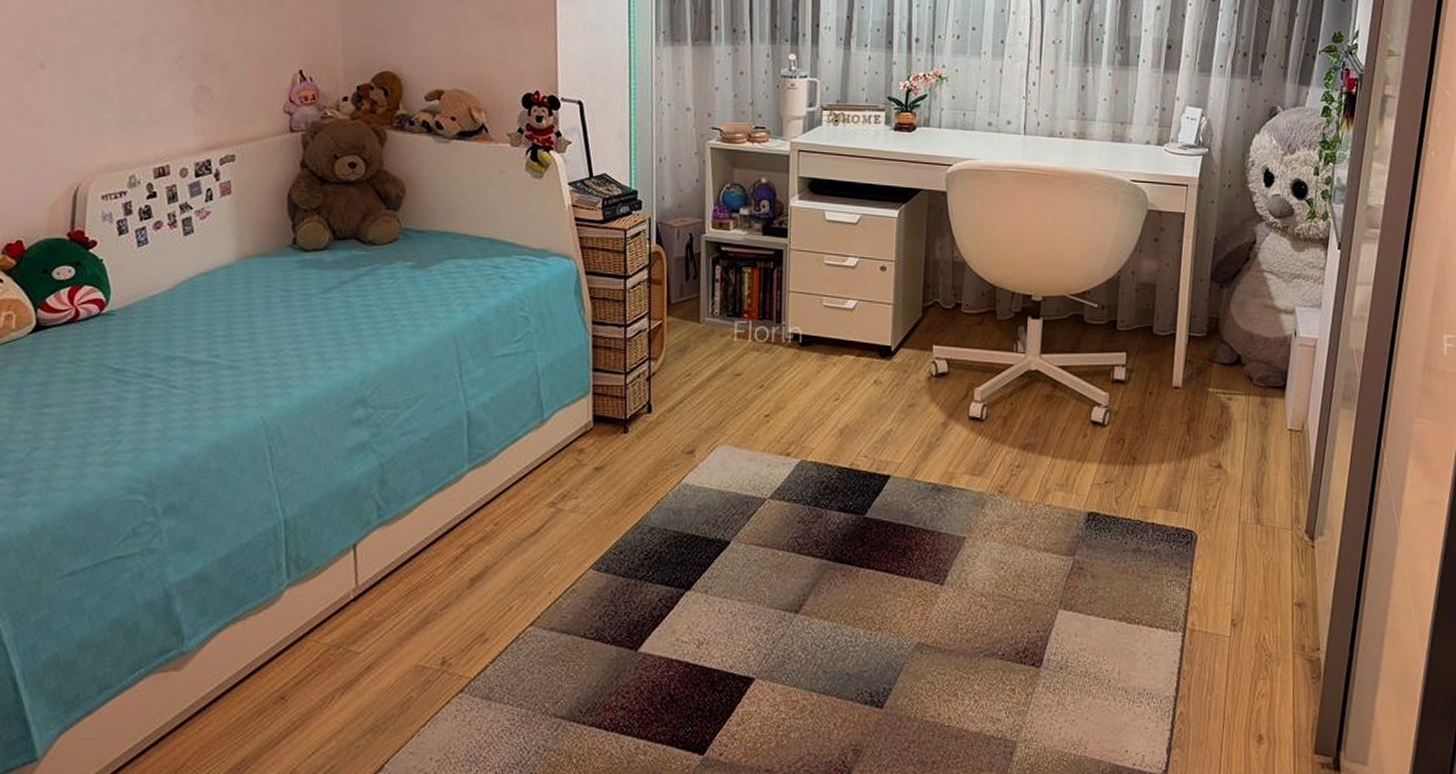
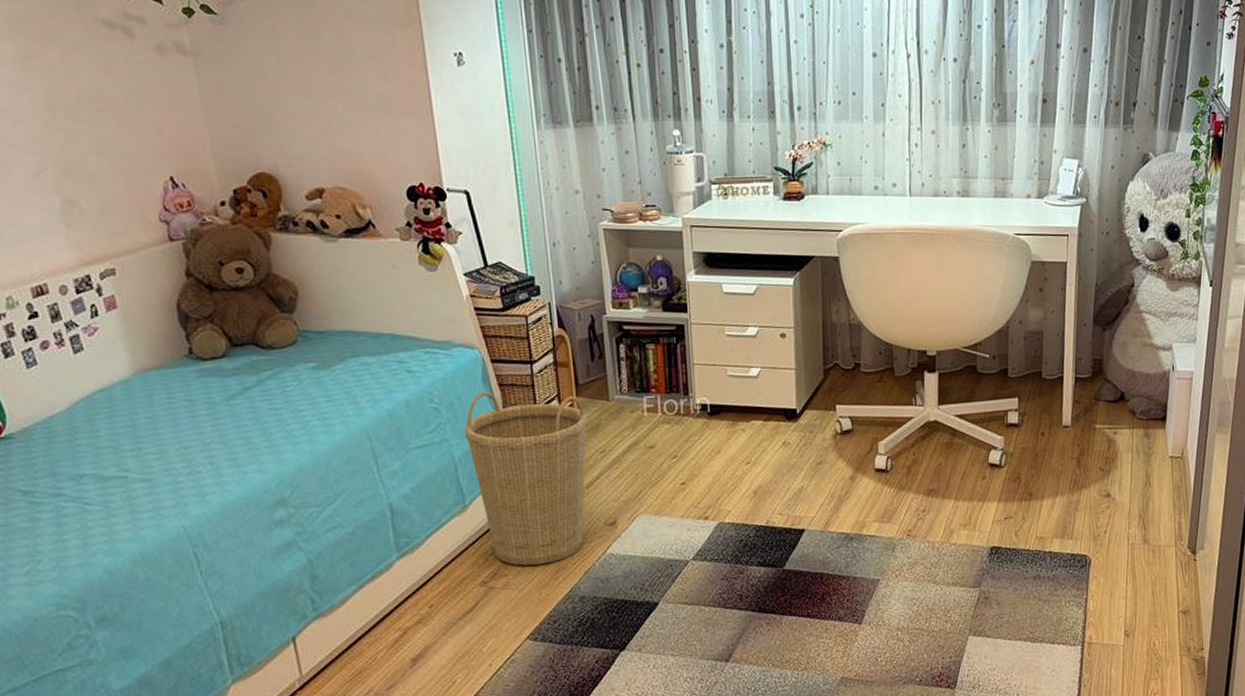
basket: none [551,304,676,489] -> present [464,392,588,566]

